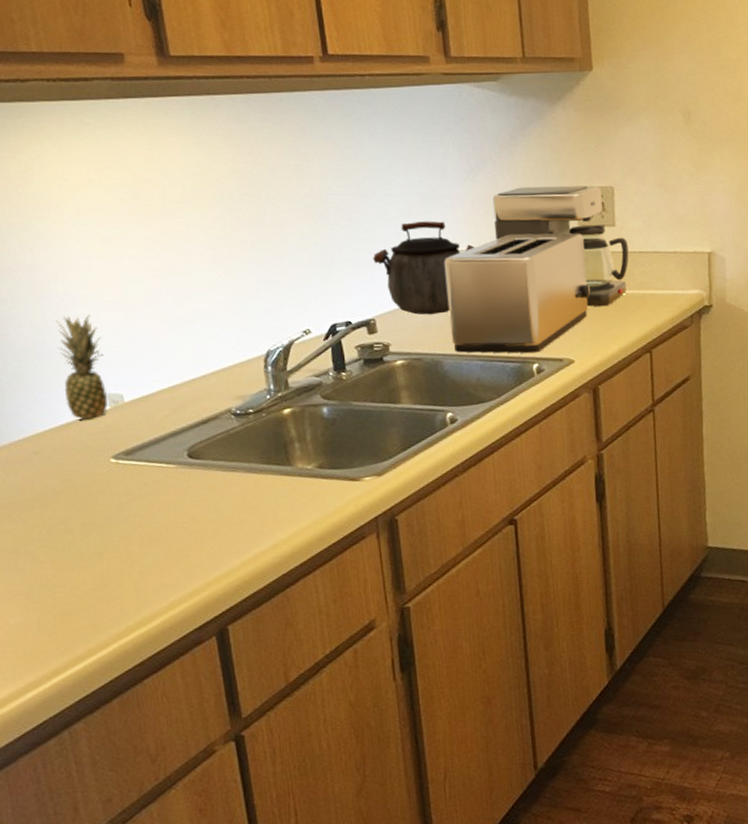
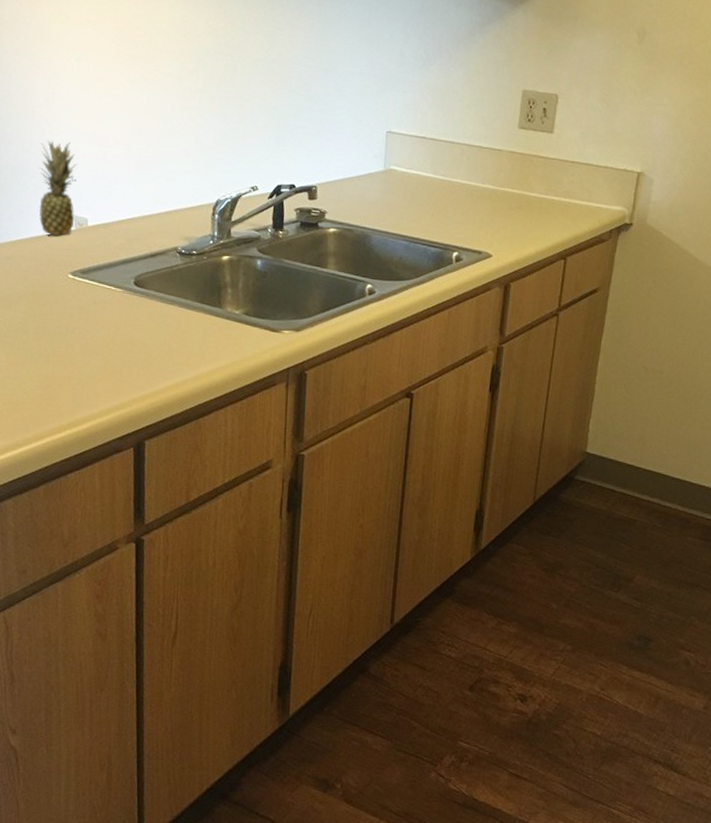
kettle: present [372,221,475,315] -> none [323,100,419,191]
toaster: present [444,233,590,354] -> none [382,125,522,242]
coffee maker: present [492,185,629,307] -> none [438,82,562,209]

